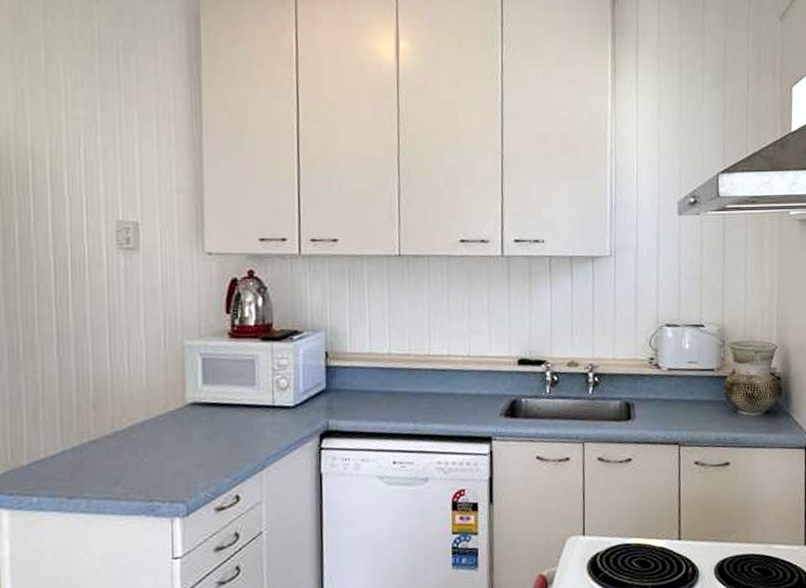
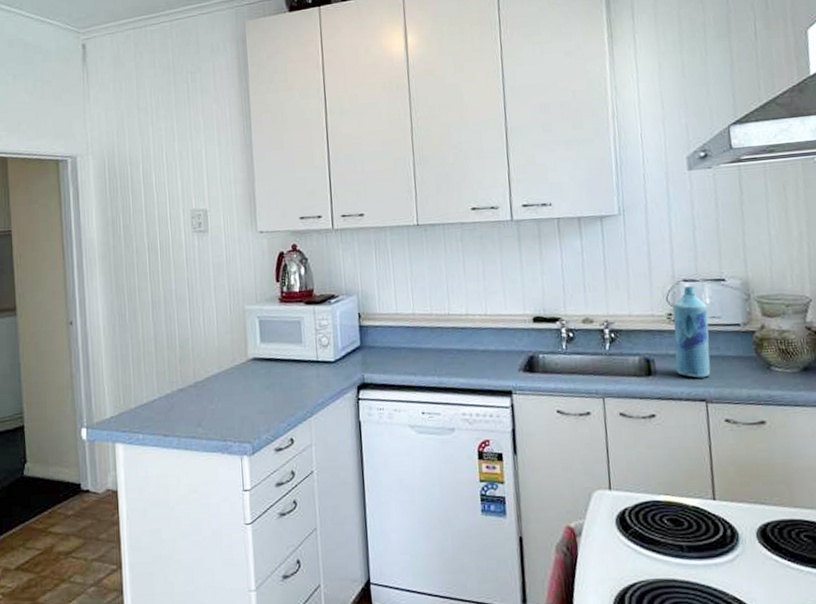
bottle: none [653,331,687,422] -> present [673,286,711,378]

